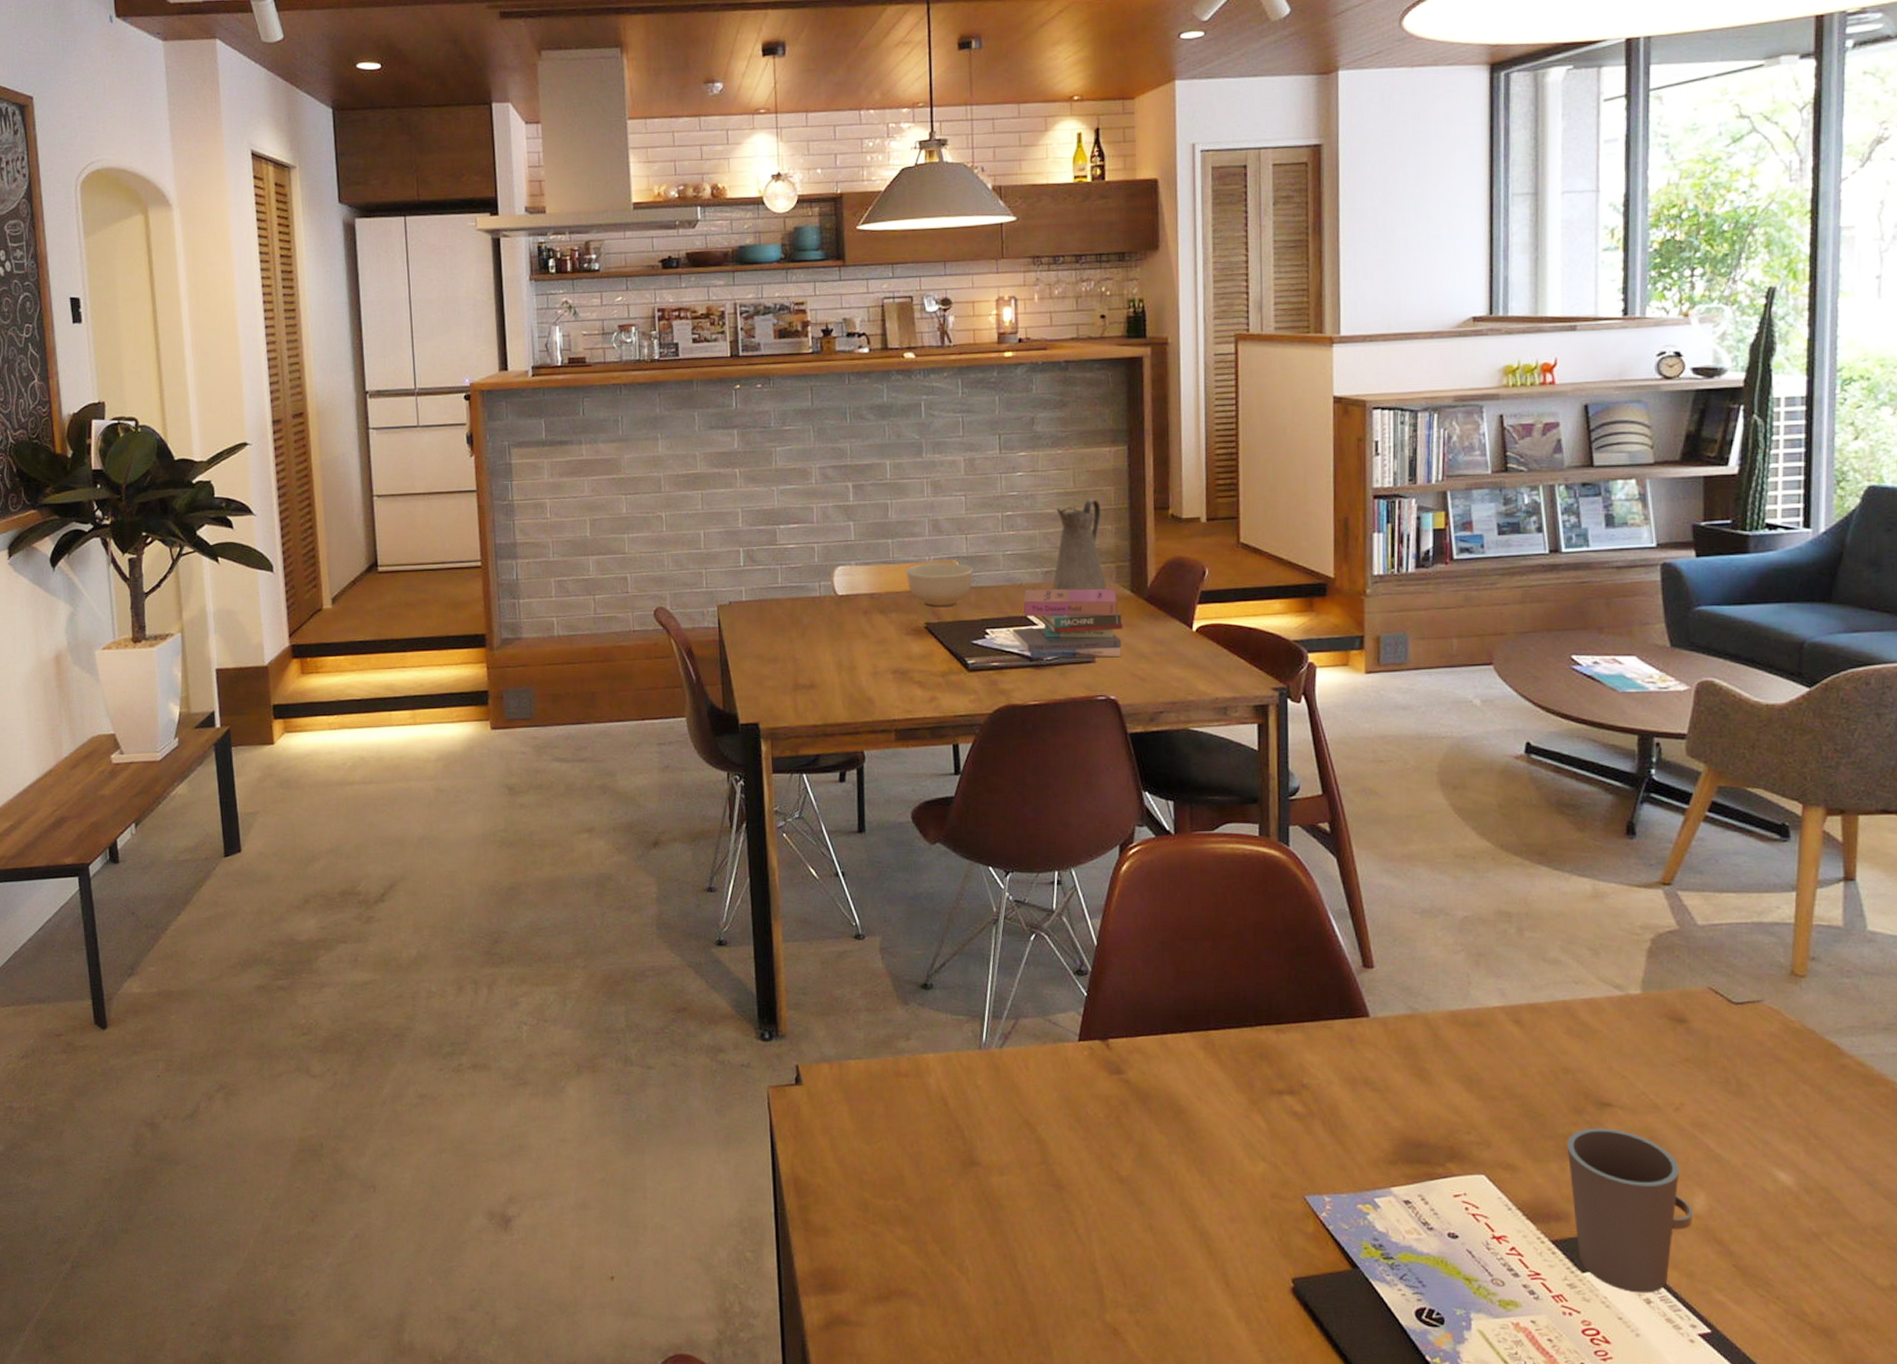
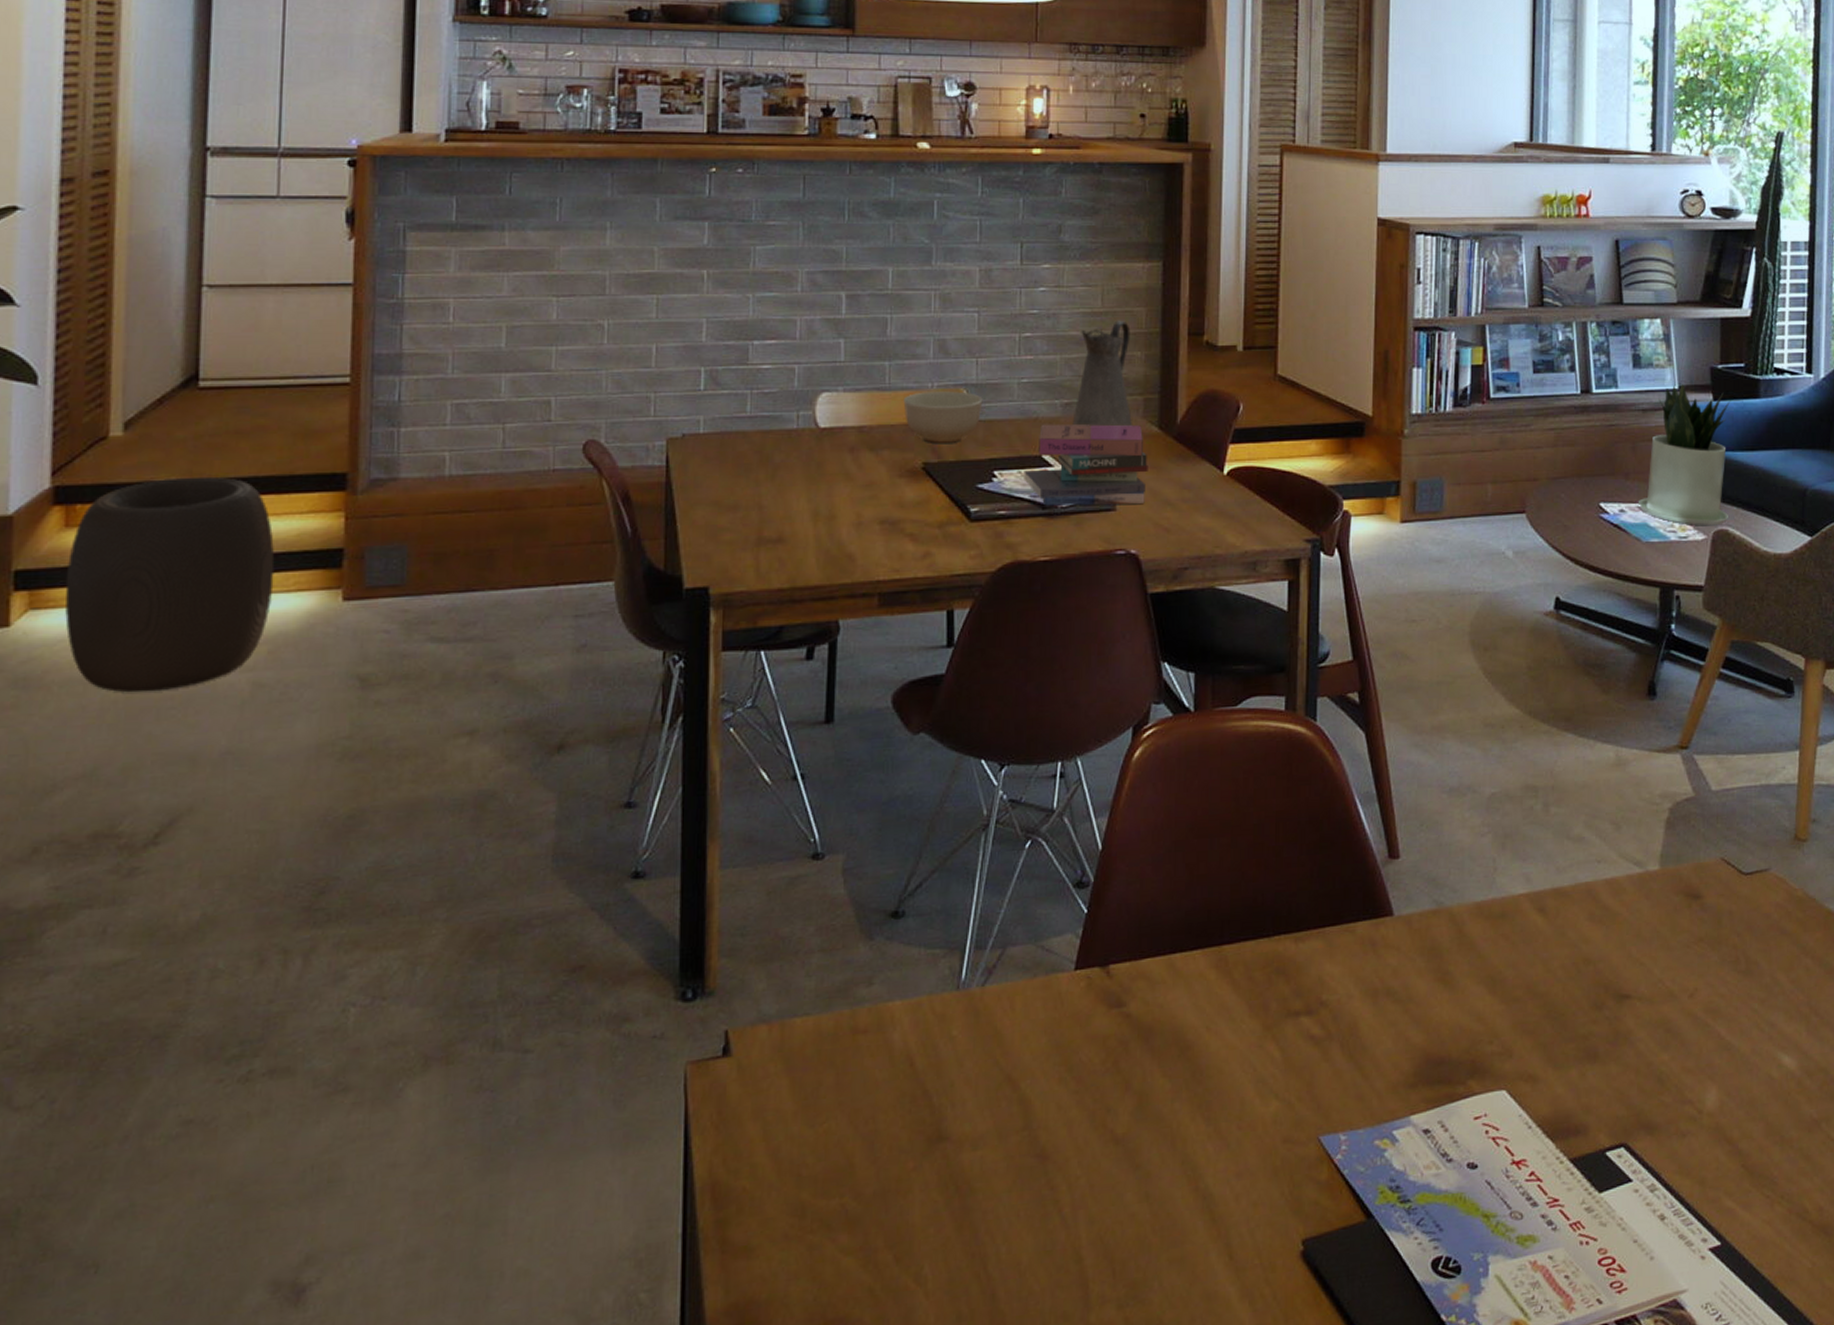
pouf: none [305,638,443,793] -> present [65,478,275,692]
cup: present [1566,1128,1694,1293] -> none [1587,1023,1706,1210]
planter: none [1613,542,1716,677] -> present [1638,384,1731,526]

